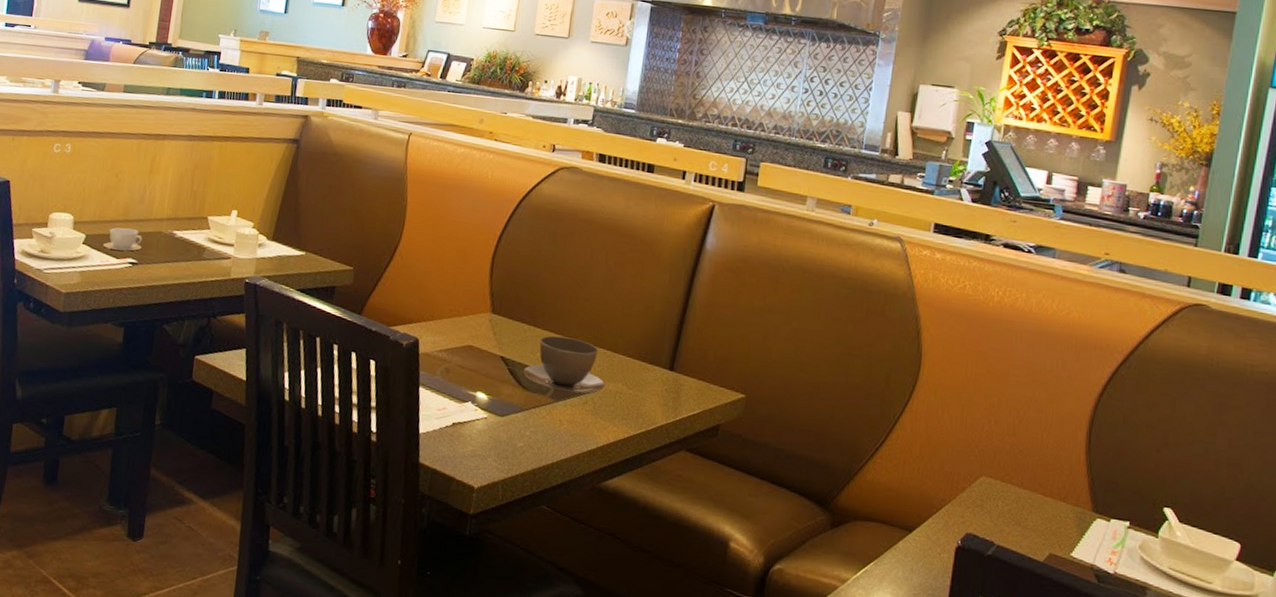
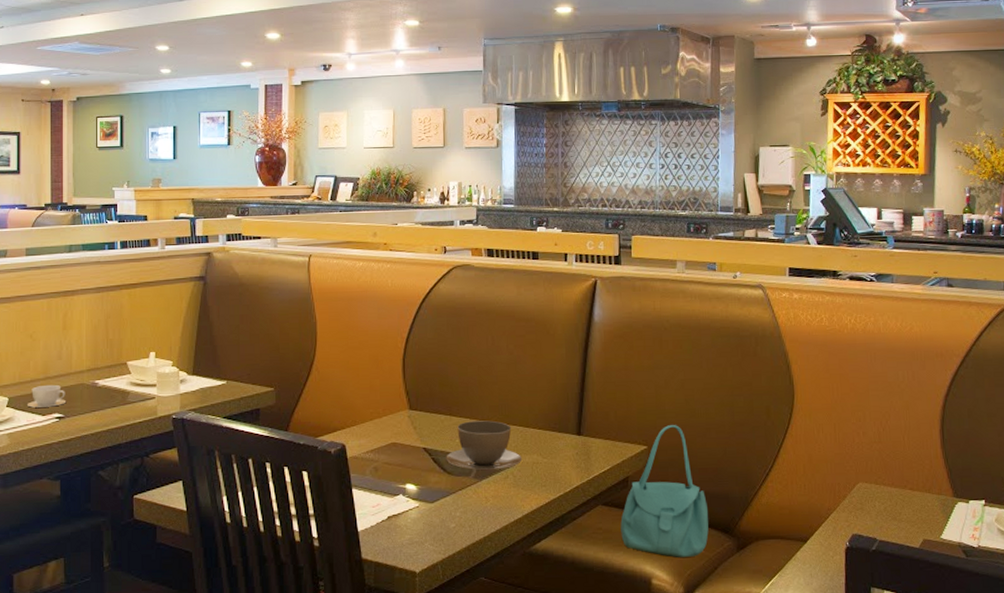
handbag: none [702,376,805,526] -> present [620,425,709,558]

